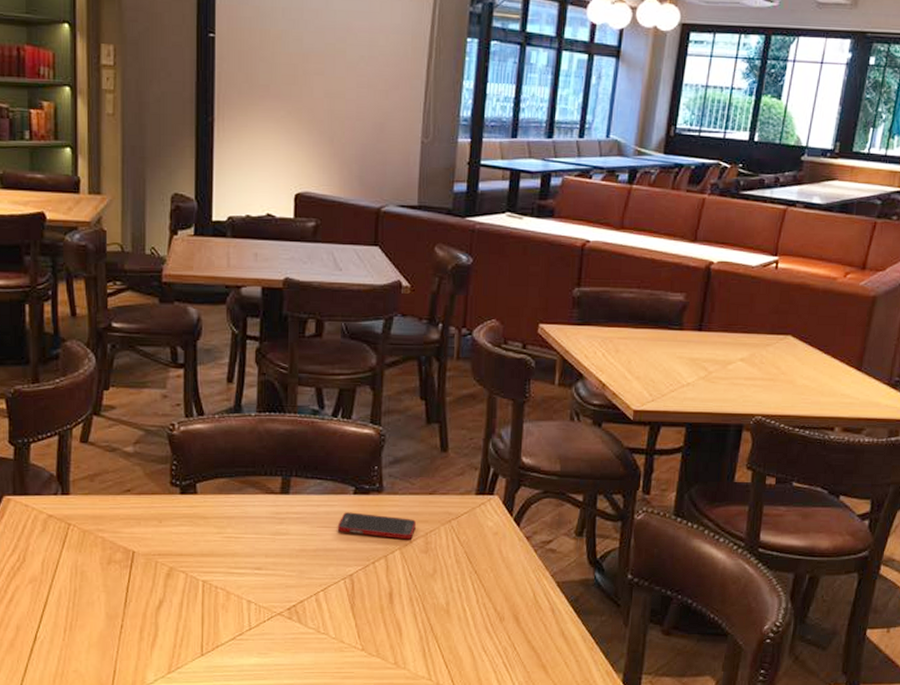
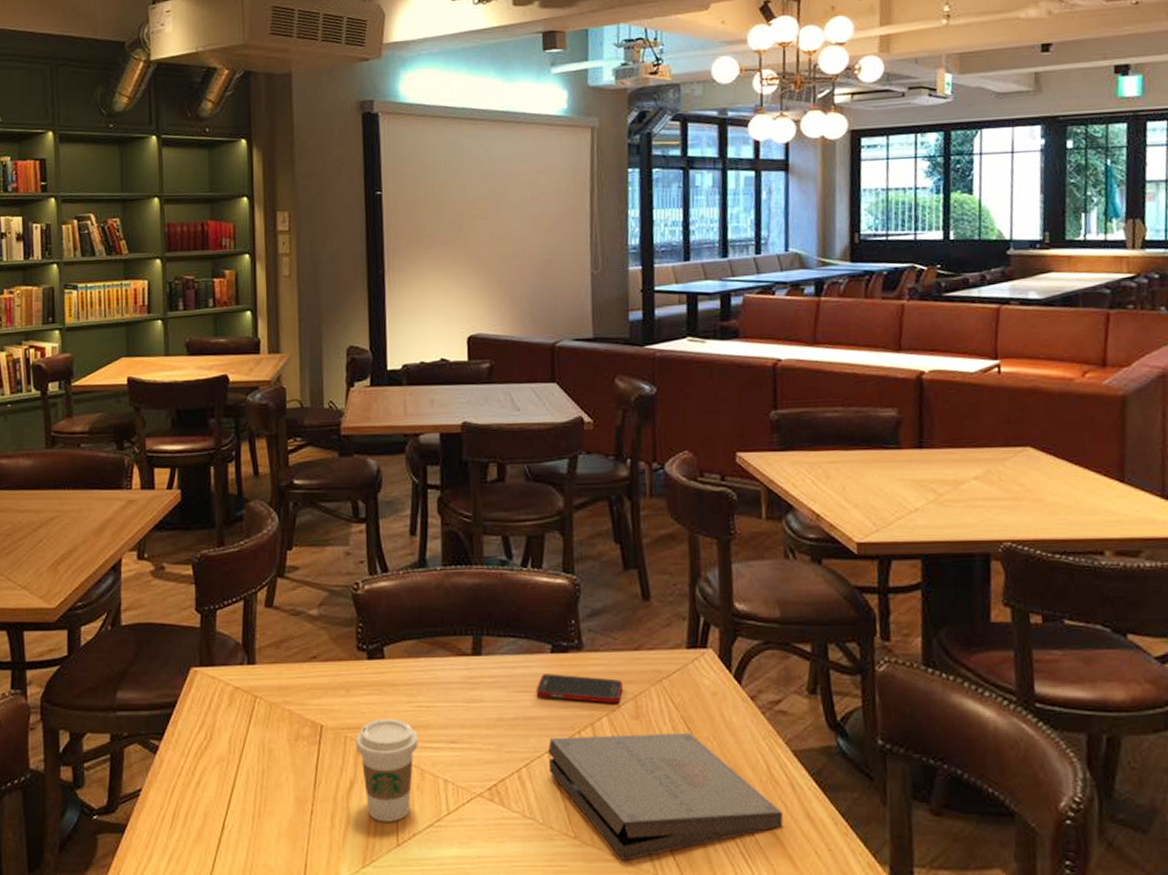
coffee cup: none [166,546,225,636] -> present [355,718,418,822]
pizza box: none [344,565,542,669] -> present [547,732,783,861]

